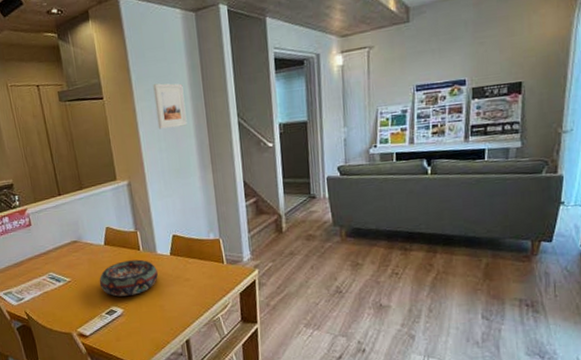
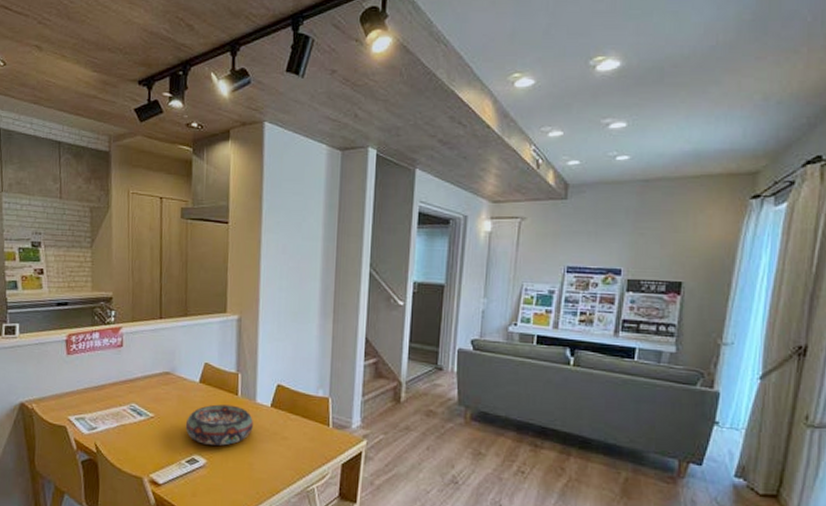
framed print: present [153,83,187,129] -> none [282,217,316,267]

